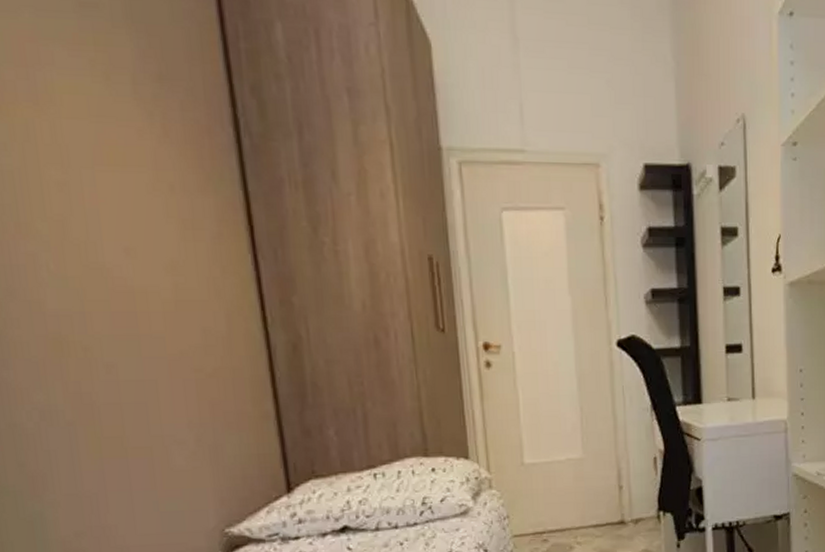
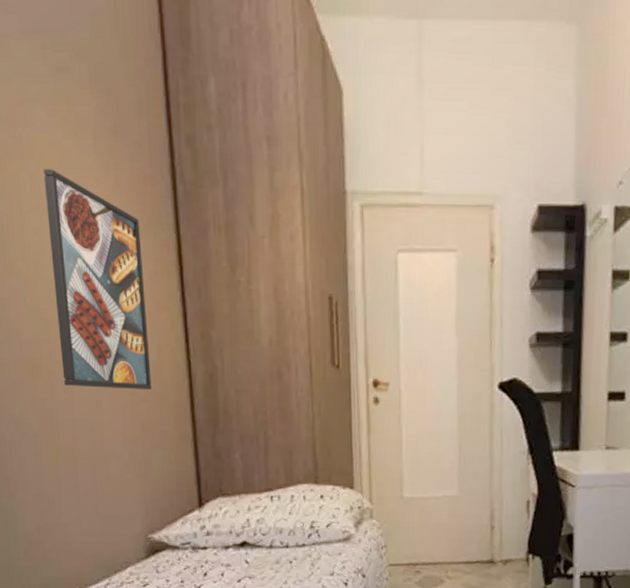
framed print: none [66,116,221,366] -> present [43,169,152,391]

